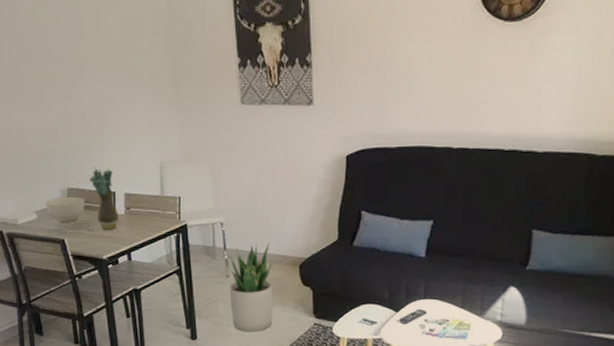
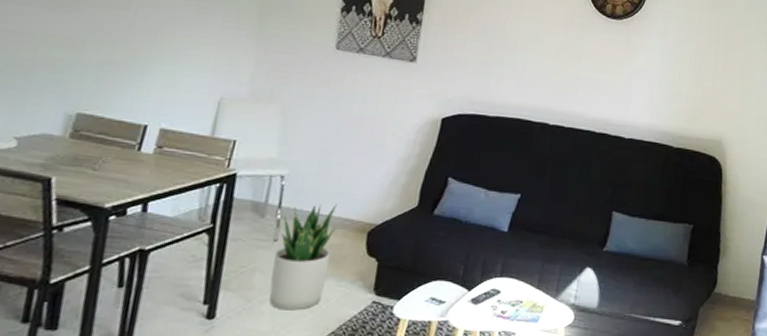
bowl: present [45,196,86,222] -> none [35,123,100,156]
vase: present [89,167,119,230] -> none [111,92,151,172]

